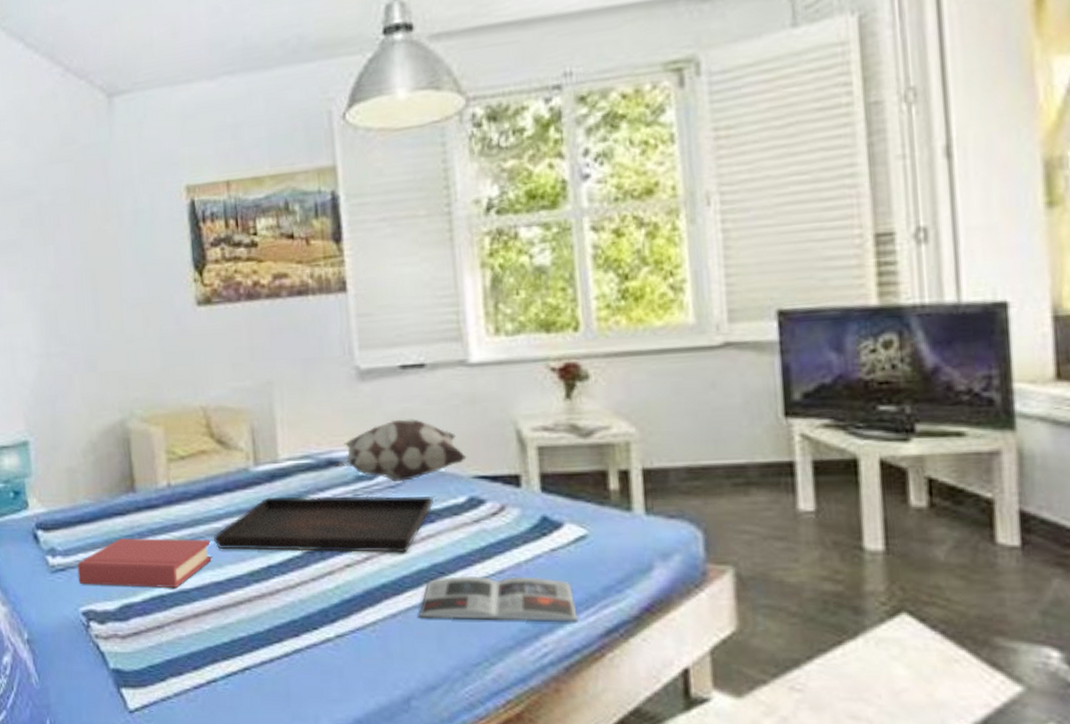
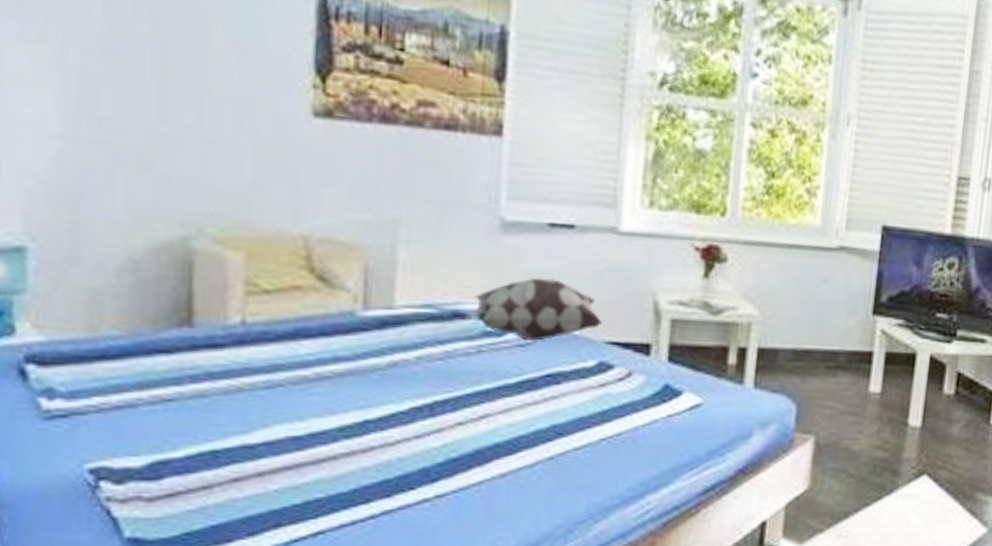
hardback book: present [77,538,212,587] -> none [88,381,291,442]
serving tray: present [214,495,433,554] -> none [297,345,563,413]
magazine: present [419,575,578,622] -> none [530,436,682,482]

